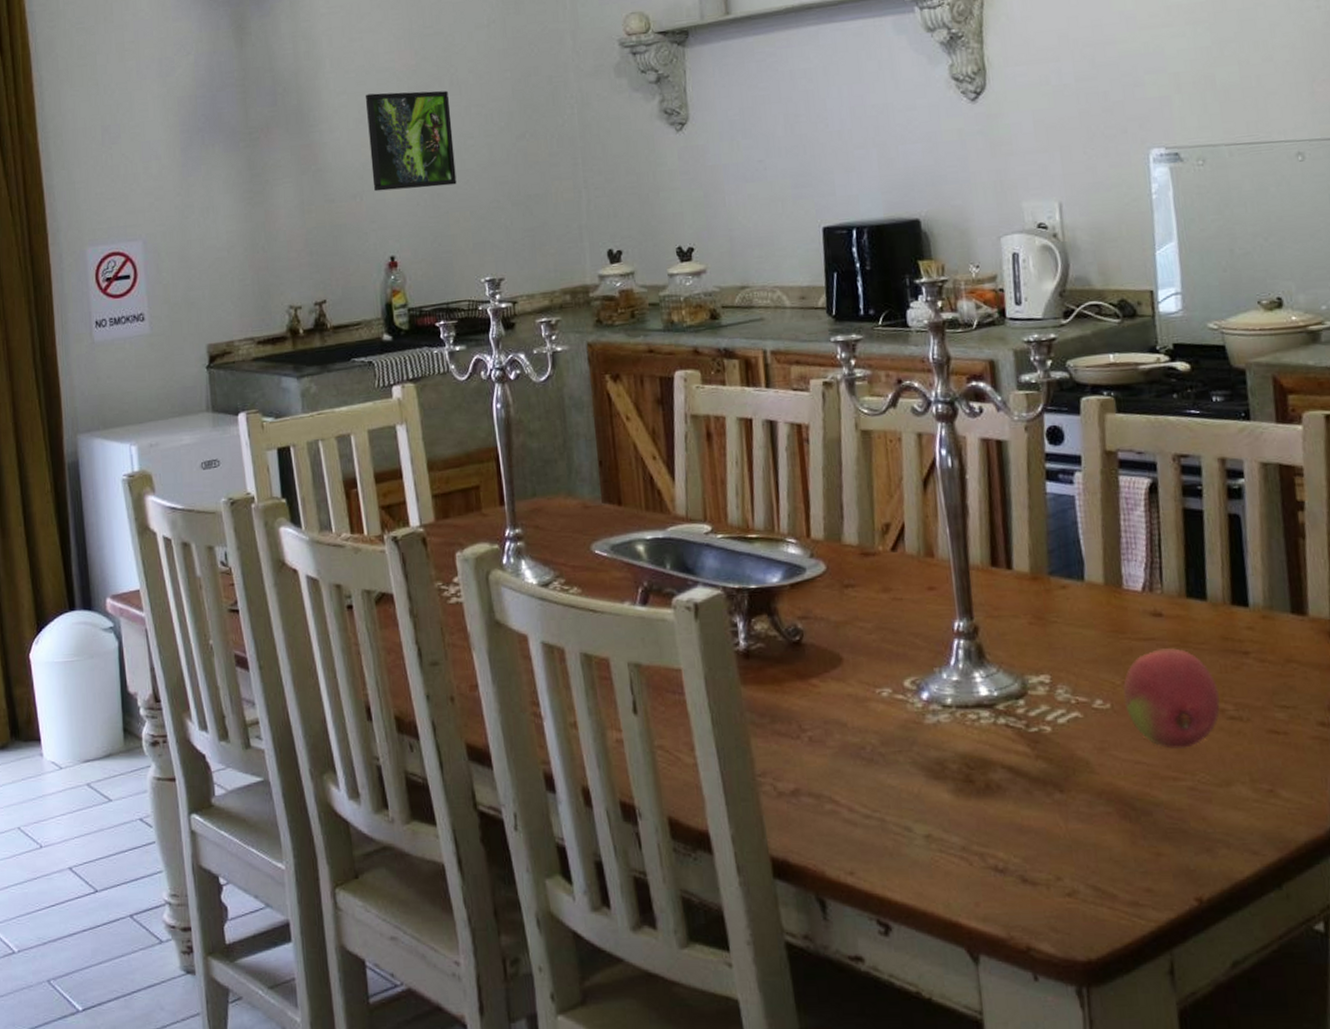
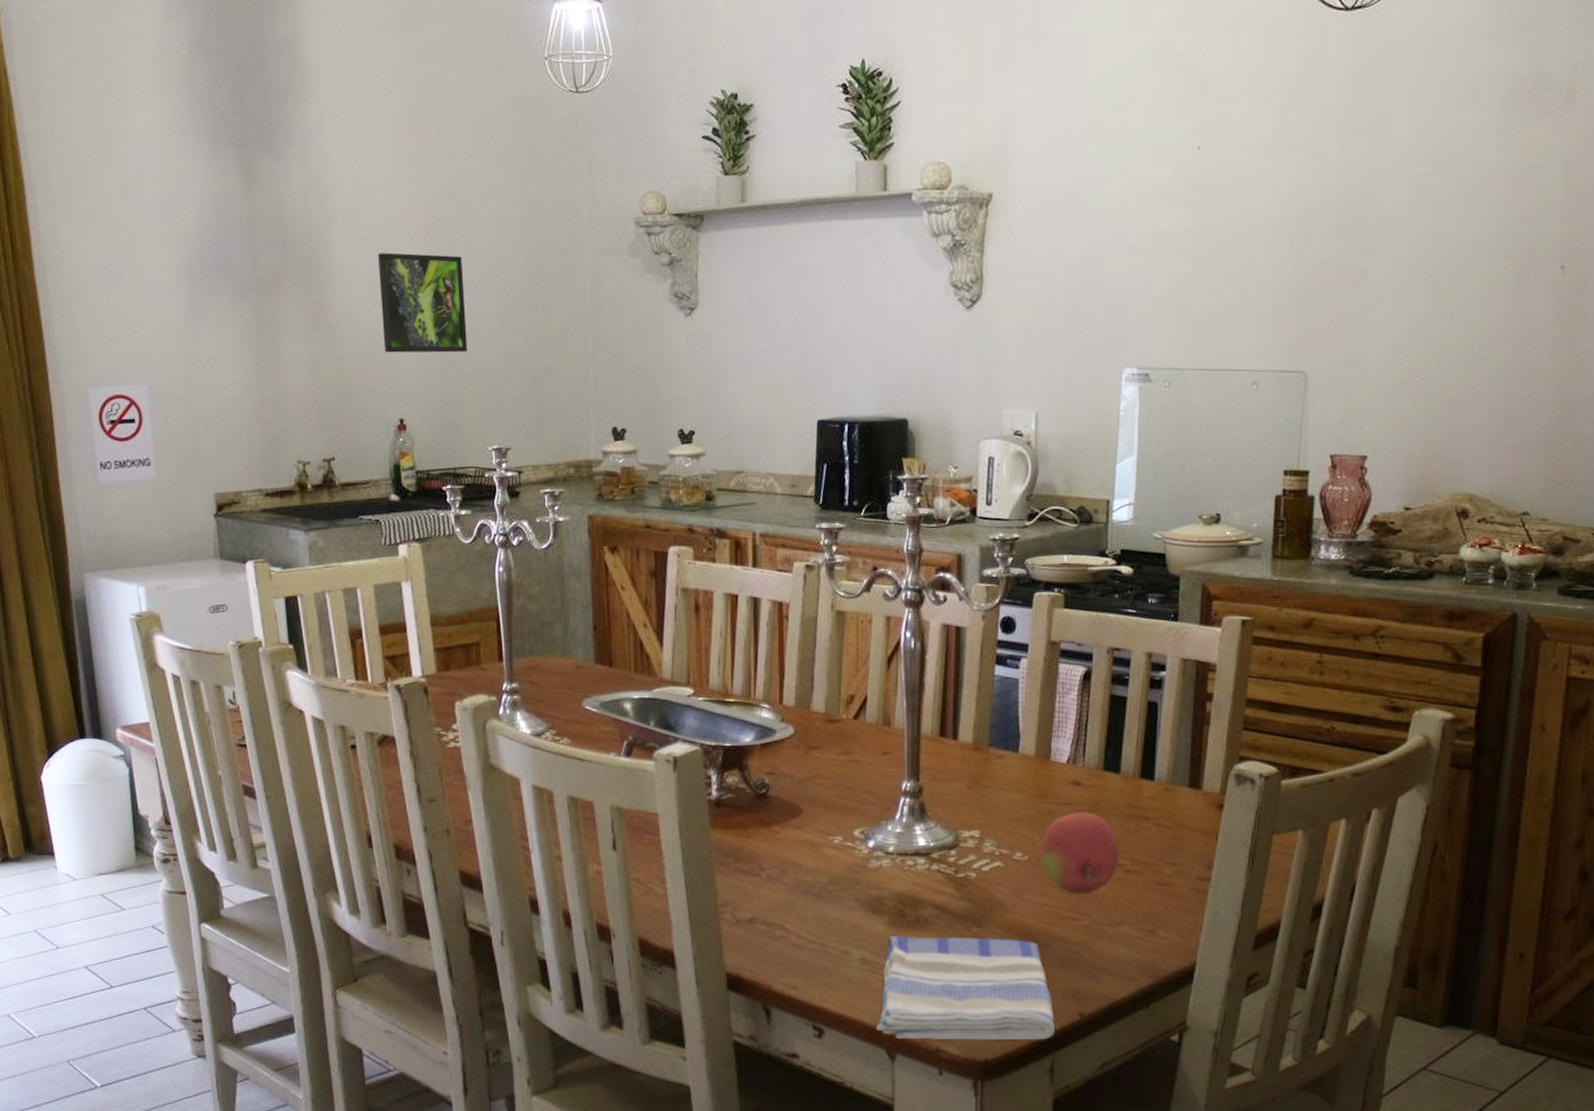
dish towel: none [952,804,1169,936] -> present [876,936,1055,1040]

